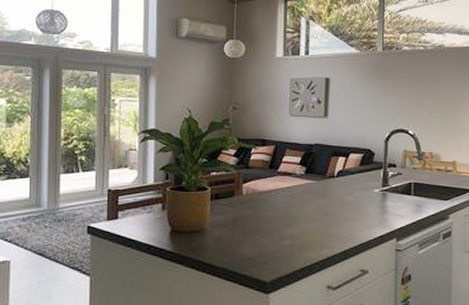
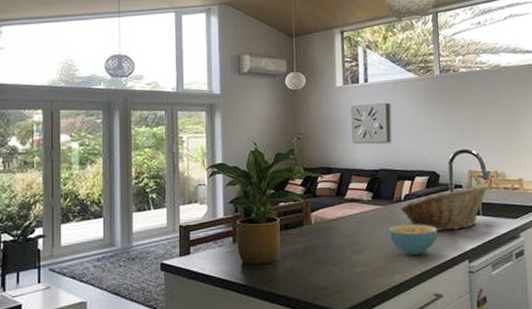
cereal bowl: none [318,200,368,231] -> present [387,224,438,255]
fruit basket: none [333,165,422,208] -> present [401,184,489,231]

